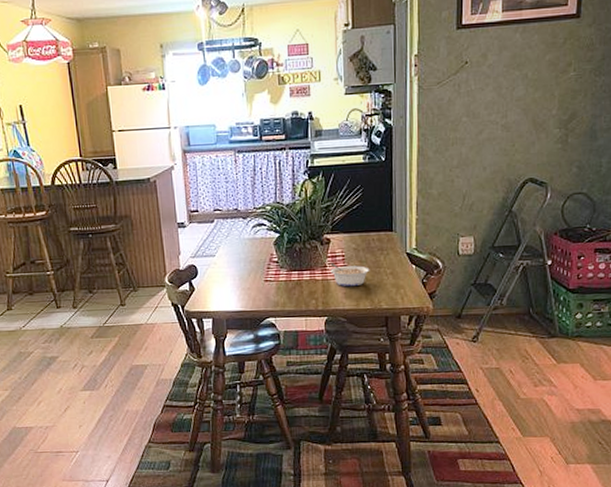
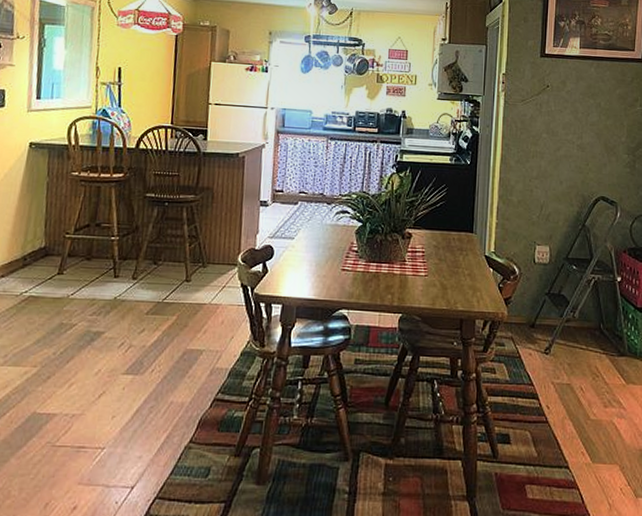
legume: present [330,263,370,287] -> none [409,258,448,285]

